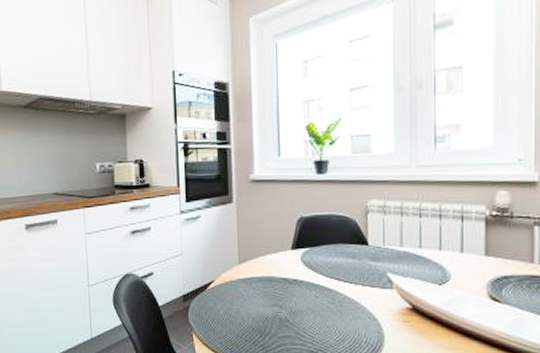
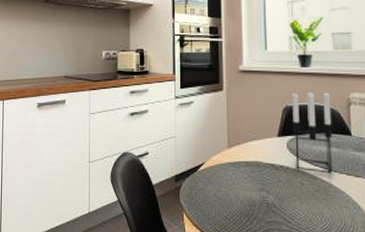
candle holder: none [307,200,349,285] -> present [292,91,333,174]

